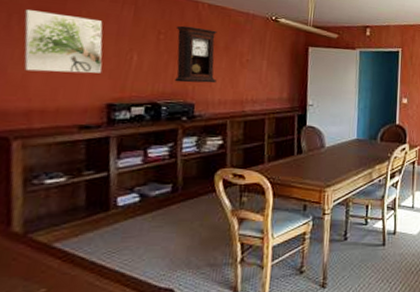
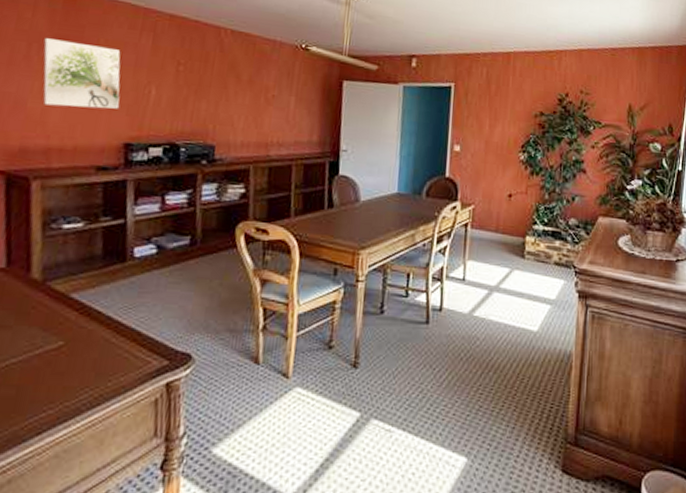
pendulum clock: present [175,25,217,84] -> none [194,55,241,123]

